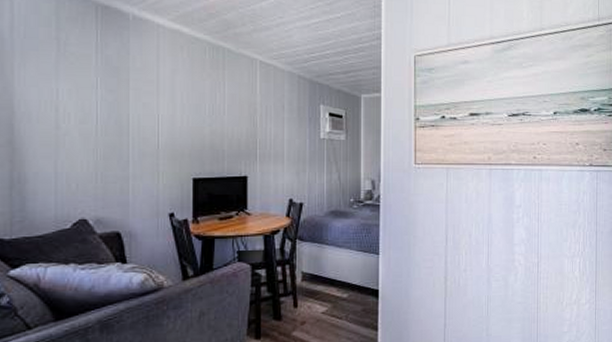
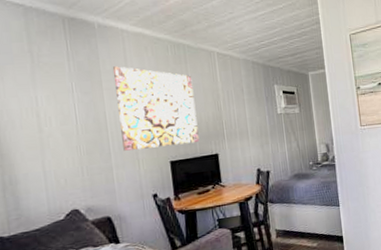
wall art: none [144,64,228,161] -> present [113,66,200,151]

